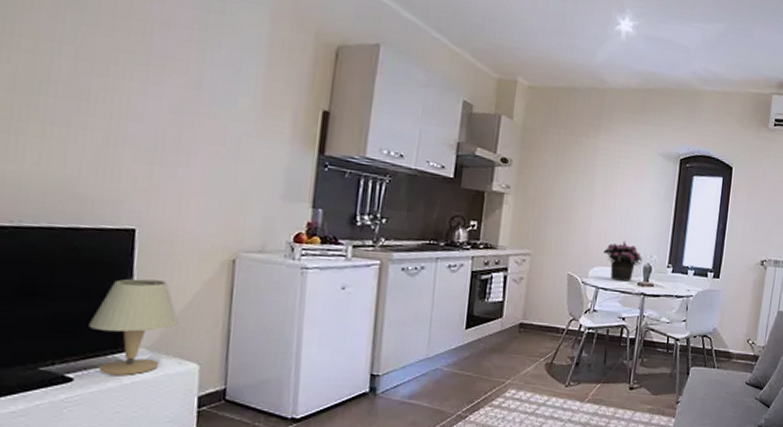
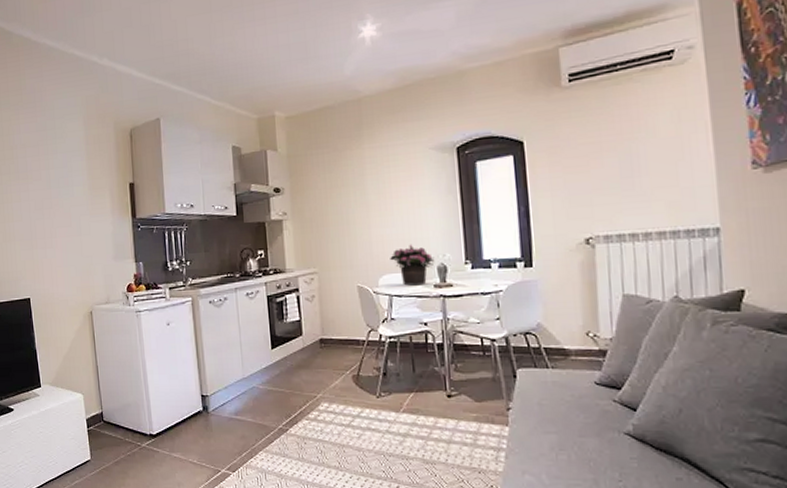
table lamp: present [89,278,178,376] -> none [16,333,65,406]

